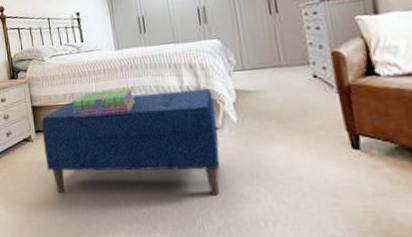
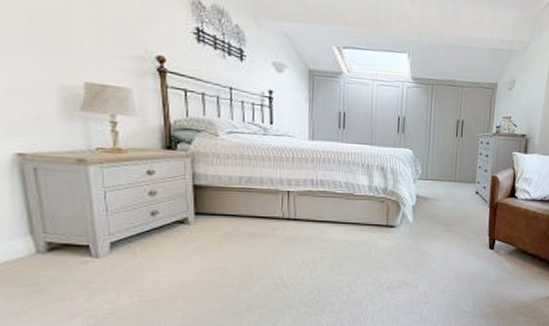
bench: present [41,88,220,196] -> none [203,185,397,283]
stack of books: present [72,88,135,117] -> none [247,178,322,204]

